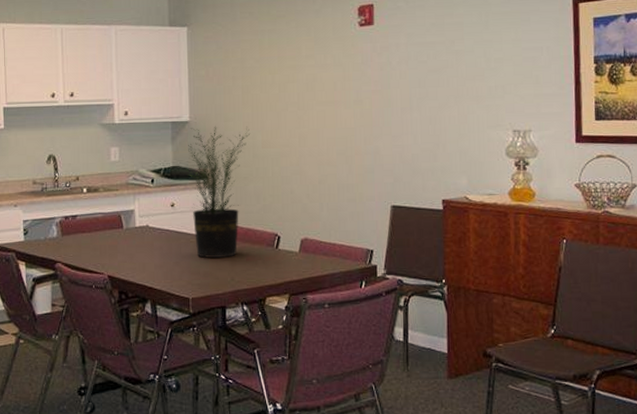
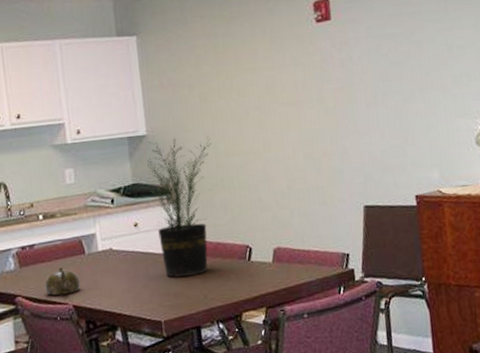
teapot: none [84,238,117,265] -> present [45,266,81,296]

